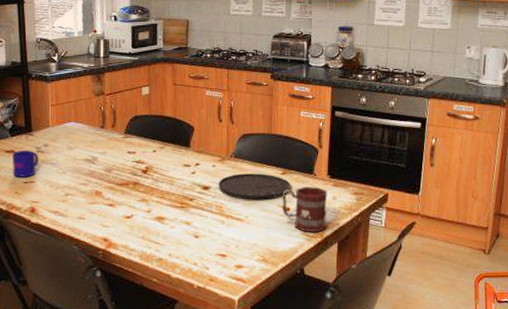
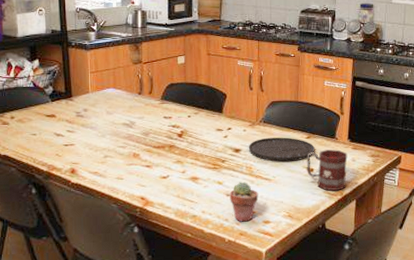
mug: present [12,150,39,177] -> none [53,115,79,140]
potted succulent: none [198,222,230,266] -> present [230,182,259,222]

